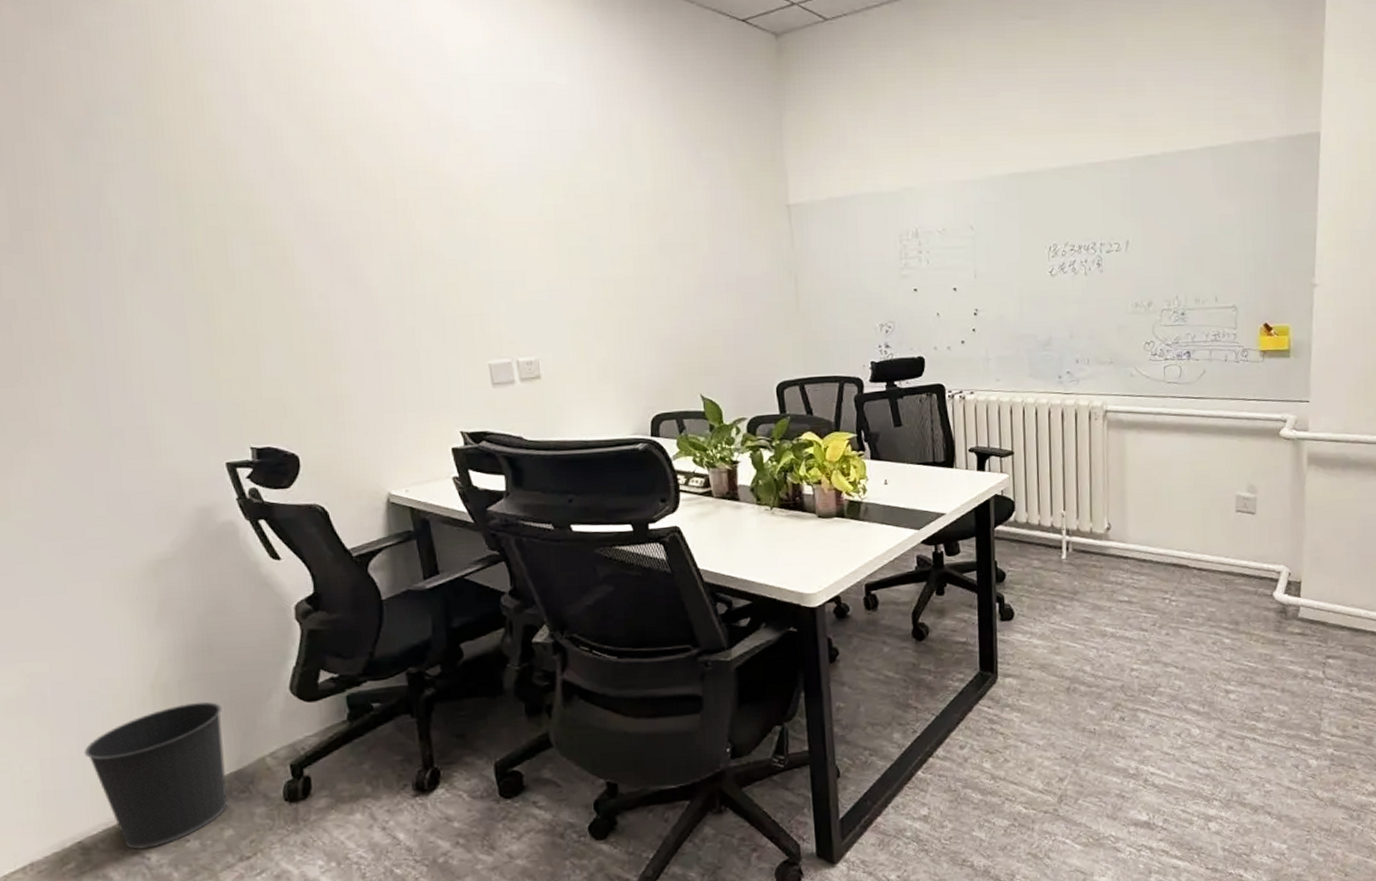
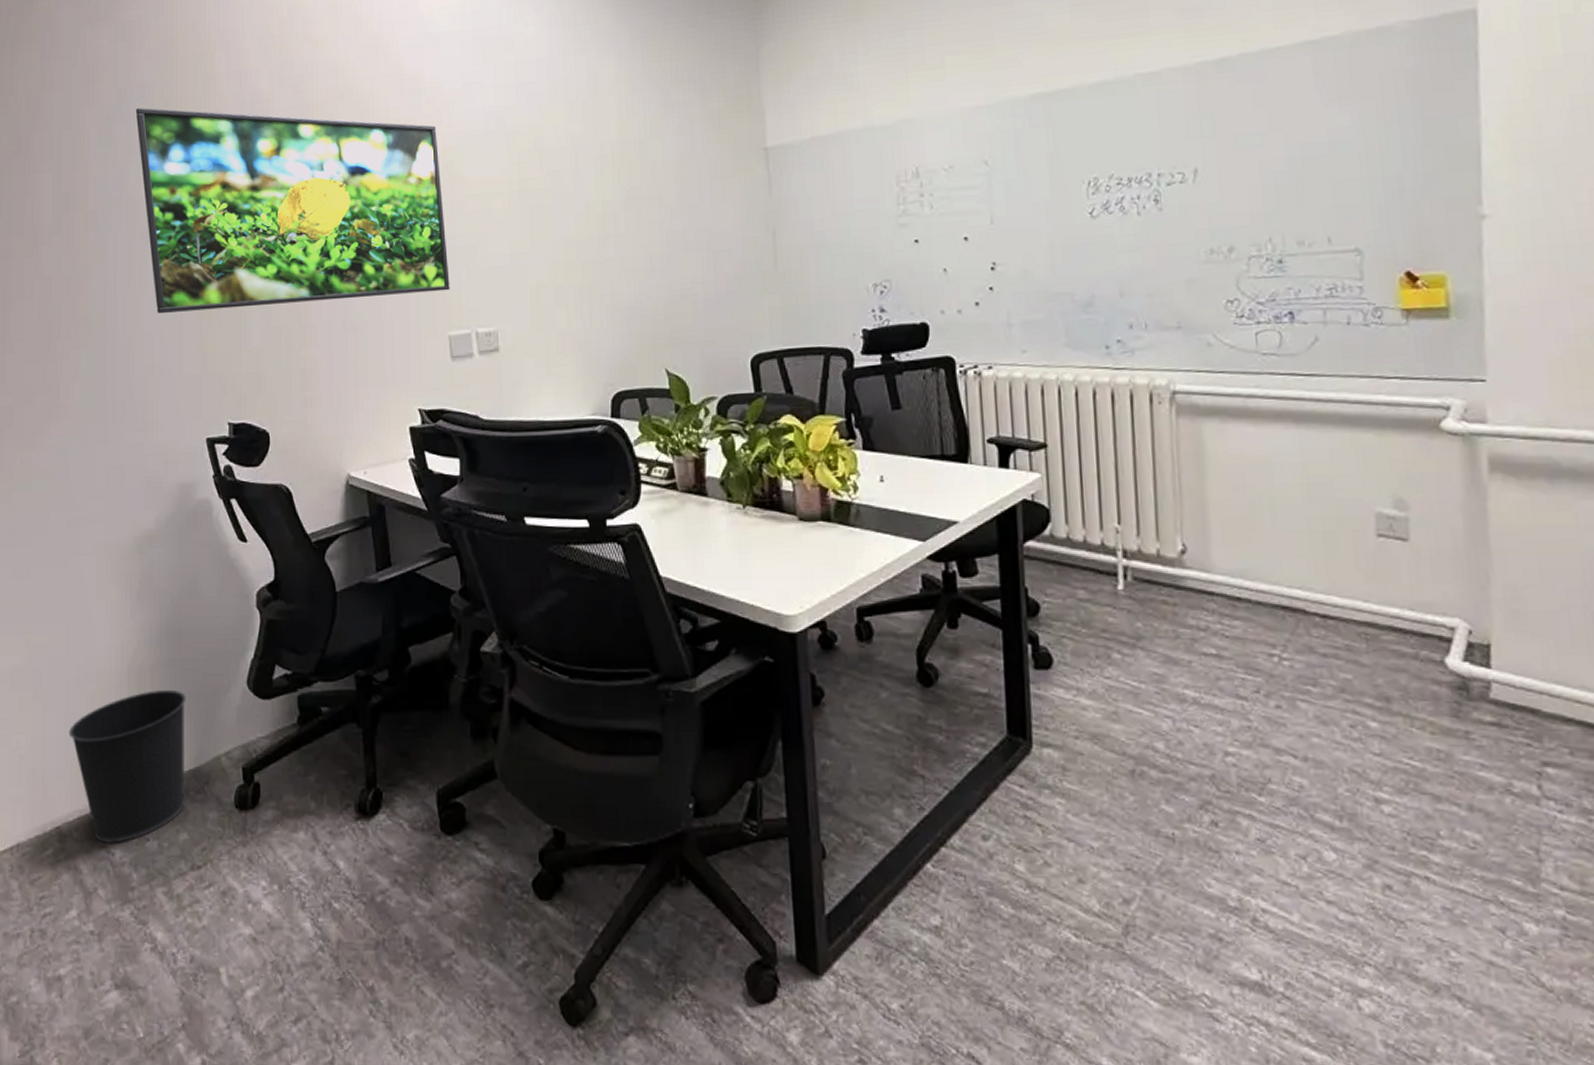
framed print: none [110,123,488,339] -> present [135,107,450,313]

